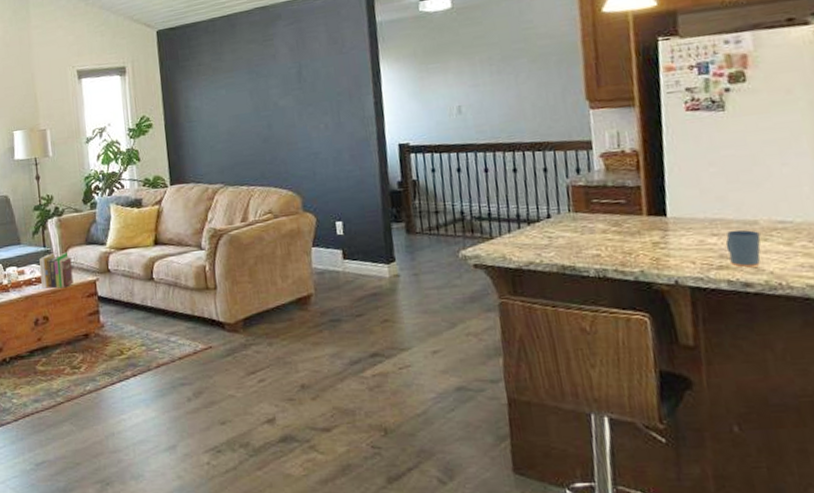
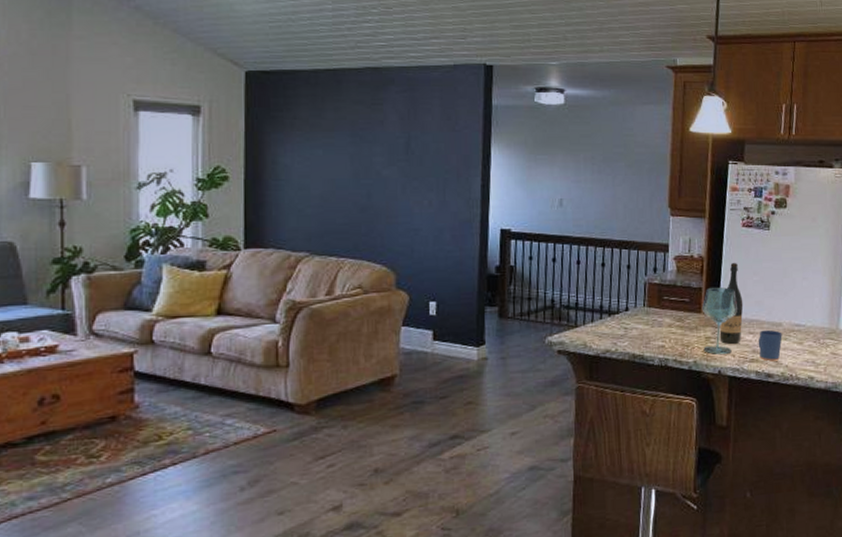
books: present [39,252,74,289] -> none [54,317,101,361]
wine glass: none [642,183,692,262] -> present [701,287,737,355]
wine bottle: none [670,153,702,250] -> present [719,262,744,345]

